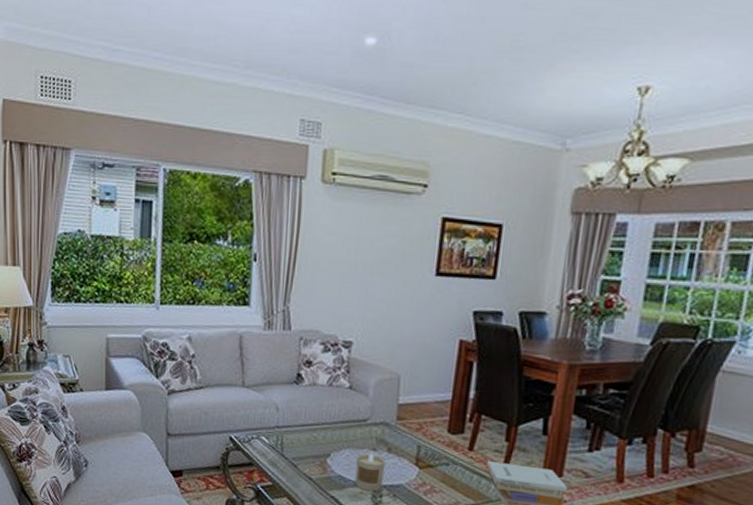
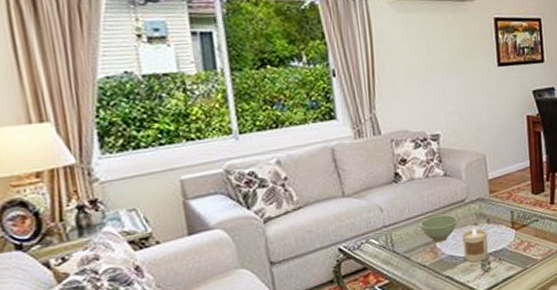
bowl: none [314,429,356,459] -> present [420,214,458,243]

